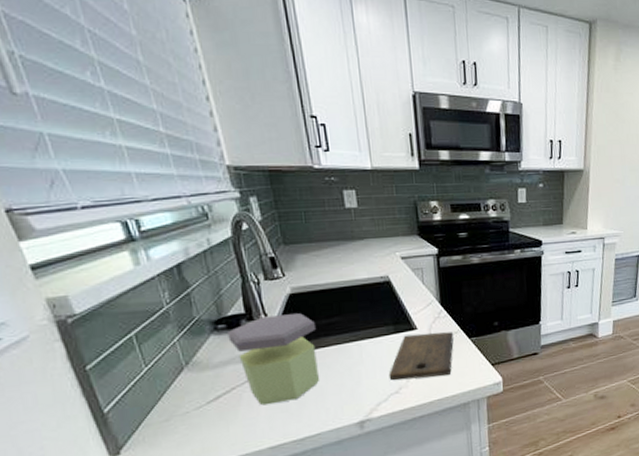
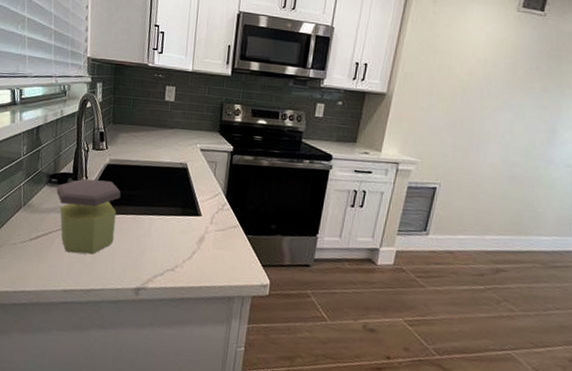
cutting board: present [389,332,454,381] -> none [168,219,232,266]

